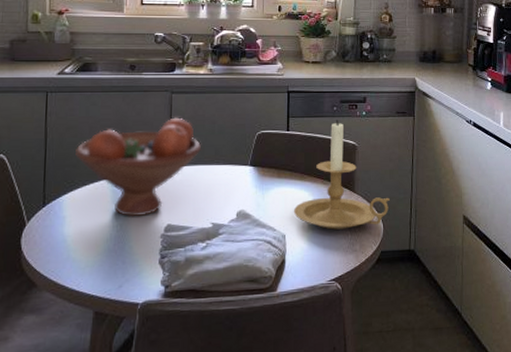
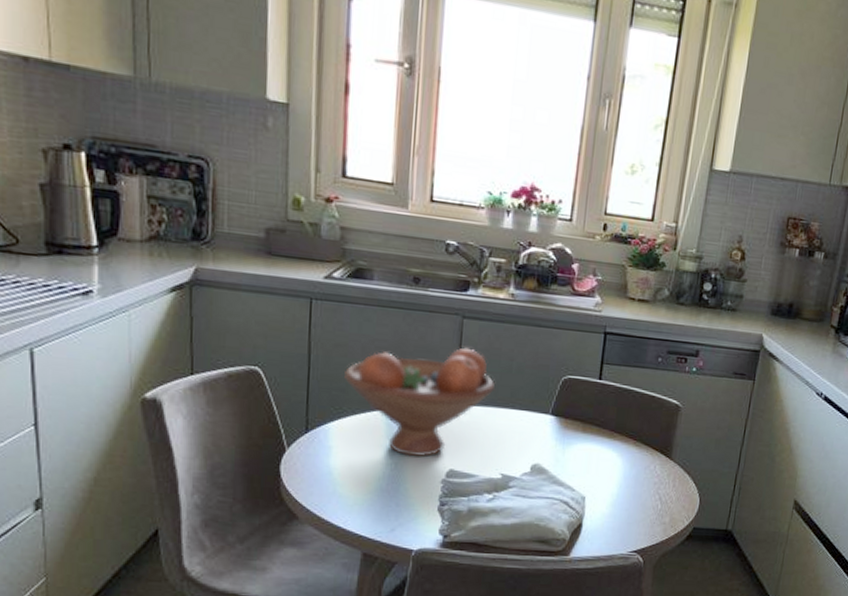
candle holder: present [294,119,391,230] -> none [598,373,713,499]

